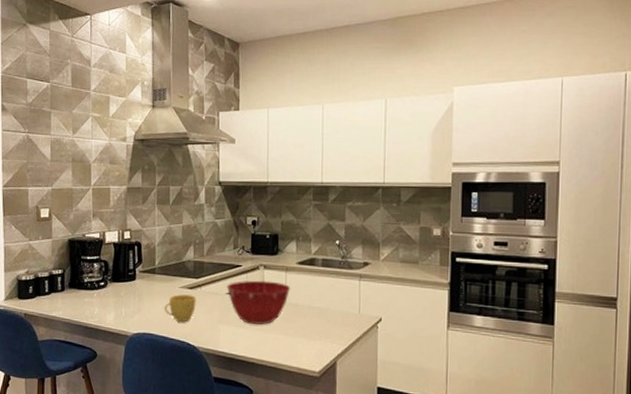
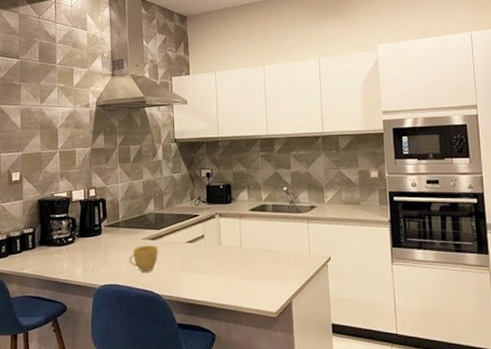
mixing bowl: present [227,280,291,325] -> none [186,228,245,270]

